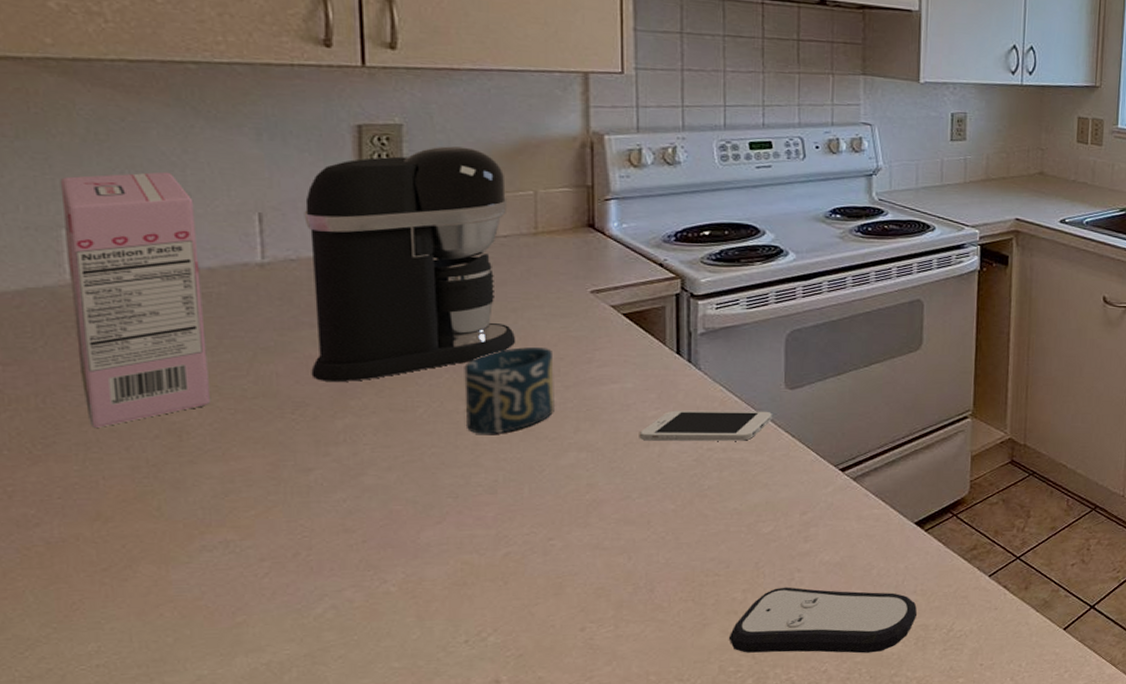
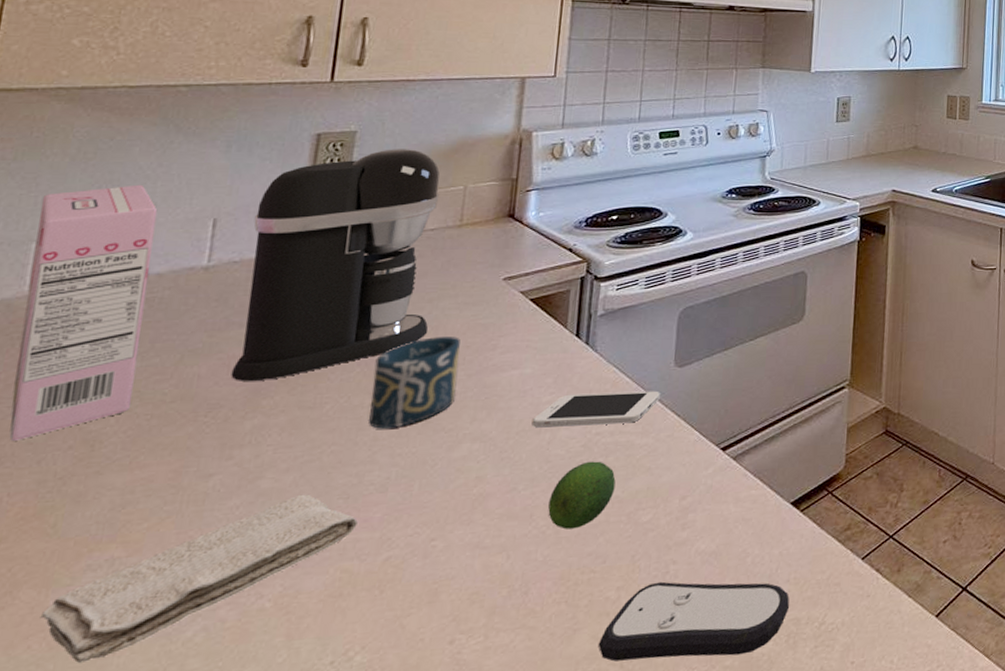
washcloth: none [165,491,471,630] -> present [40,494,358,663]
fruit: none [664,475,732,536] -> present [548,461,616,530]

